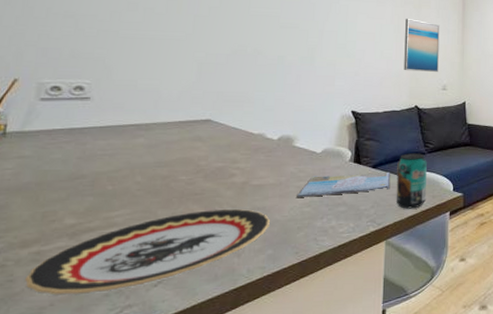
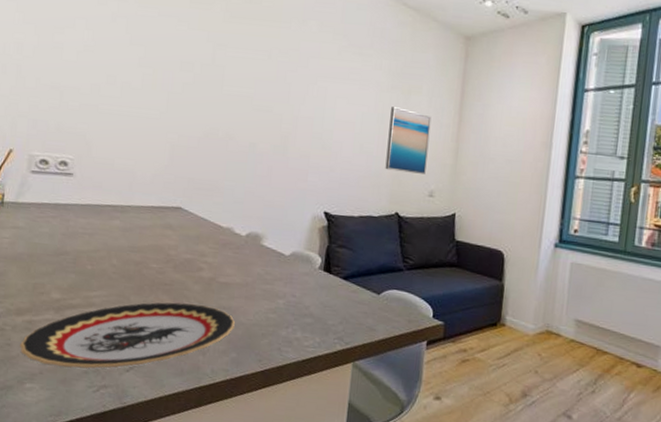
book: present [297,172,391,198] -> none [262,280,363,306]
beverage can: present [396,153,427,209] -> none [366,267,405,332]

